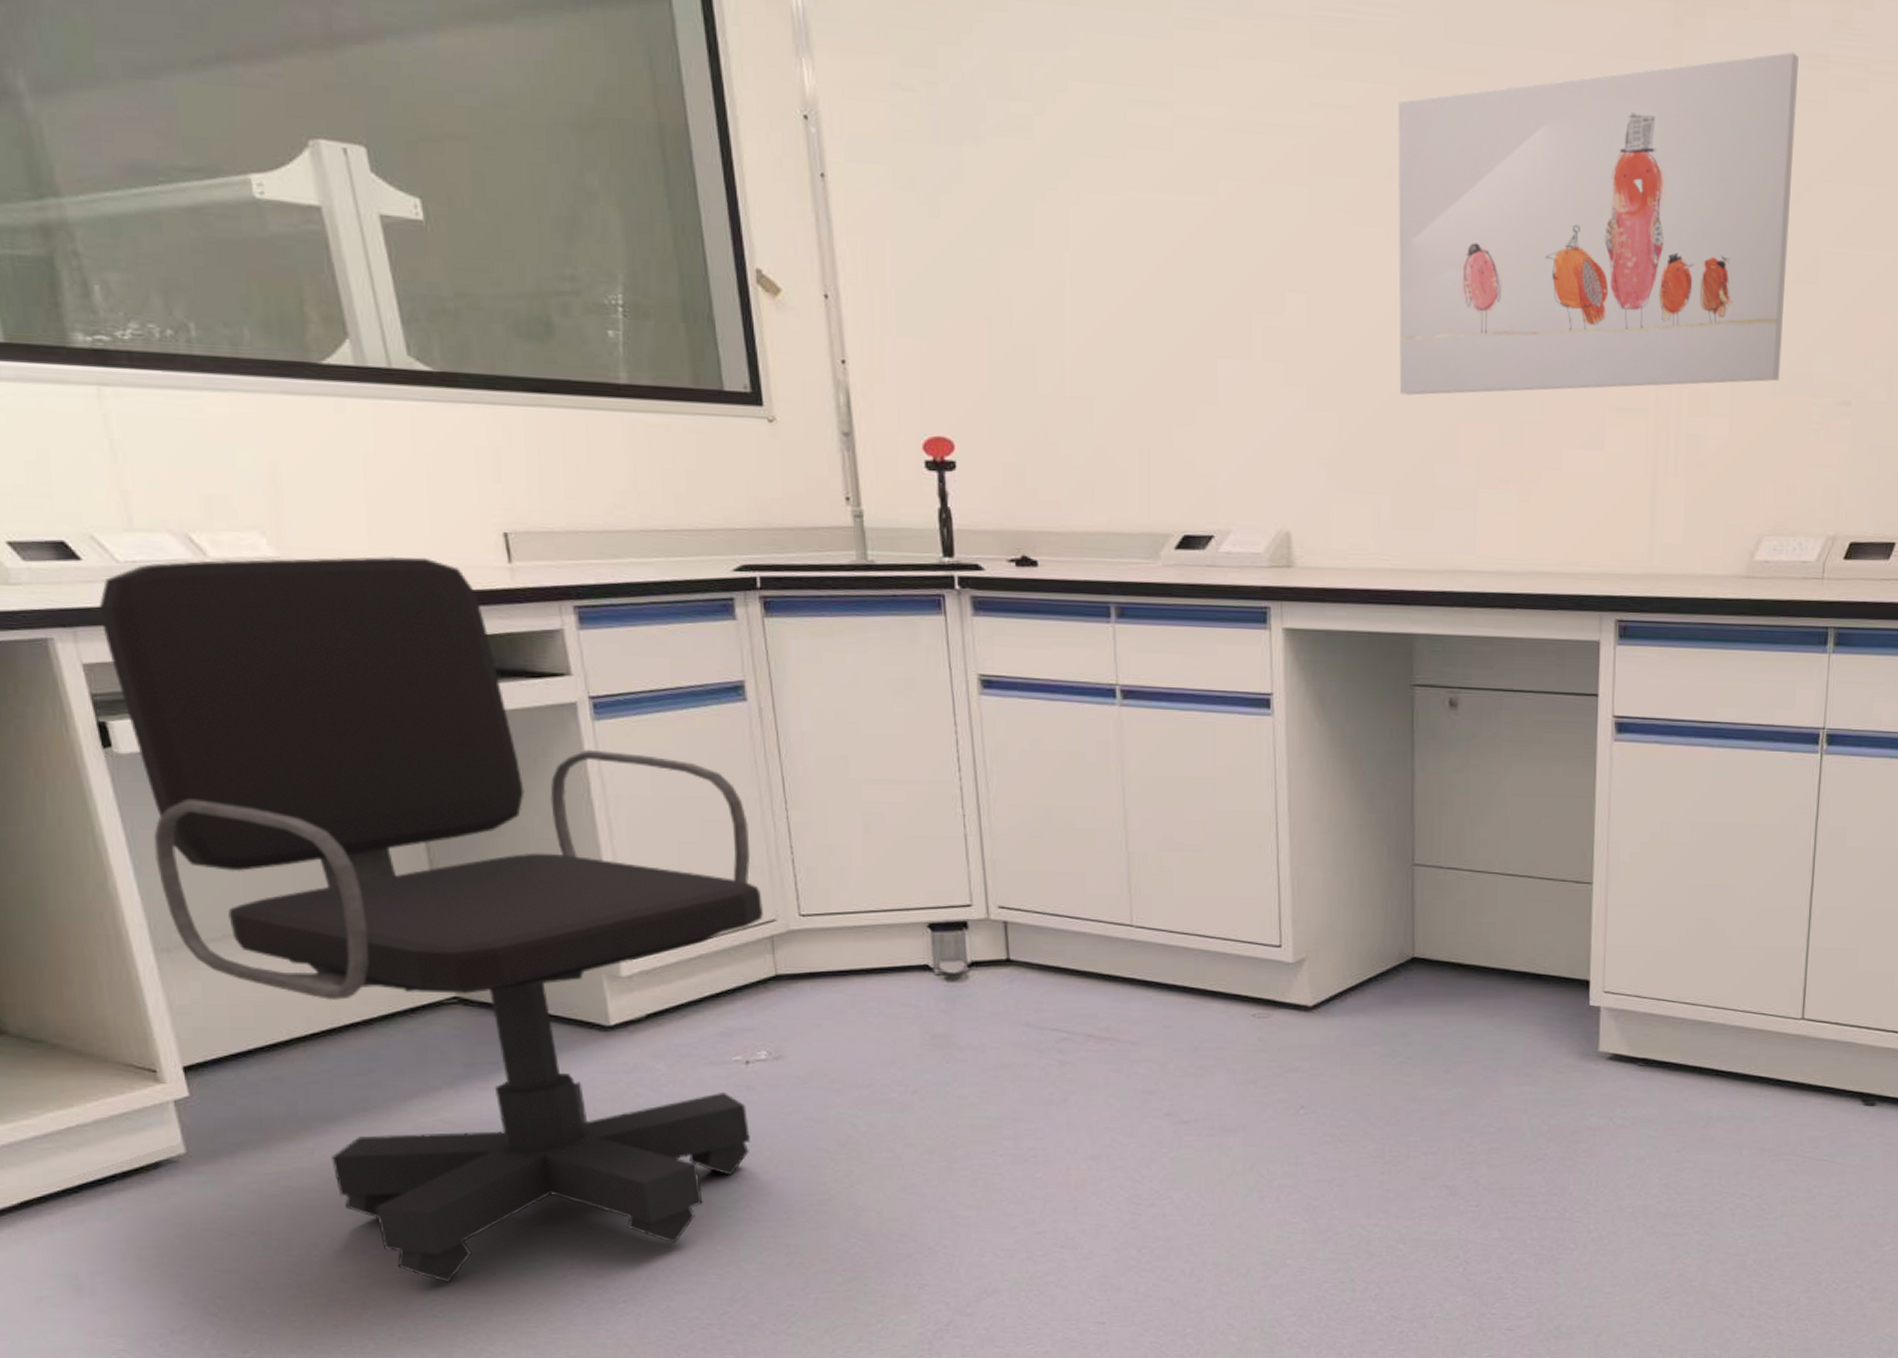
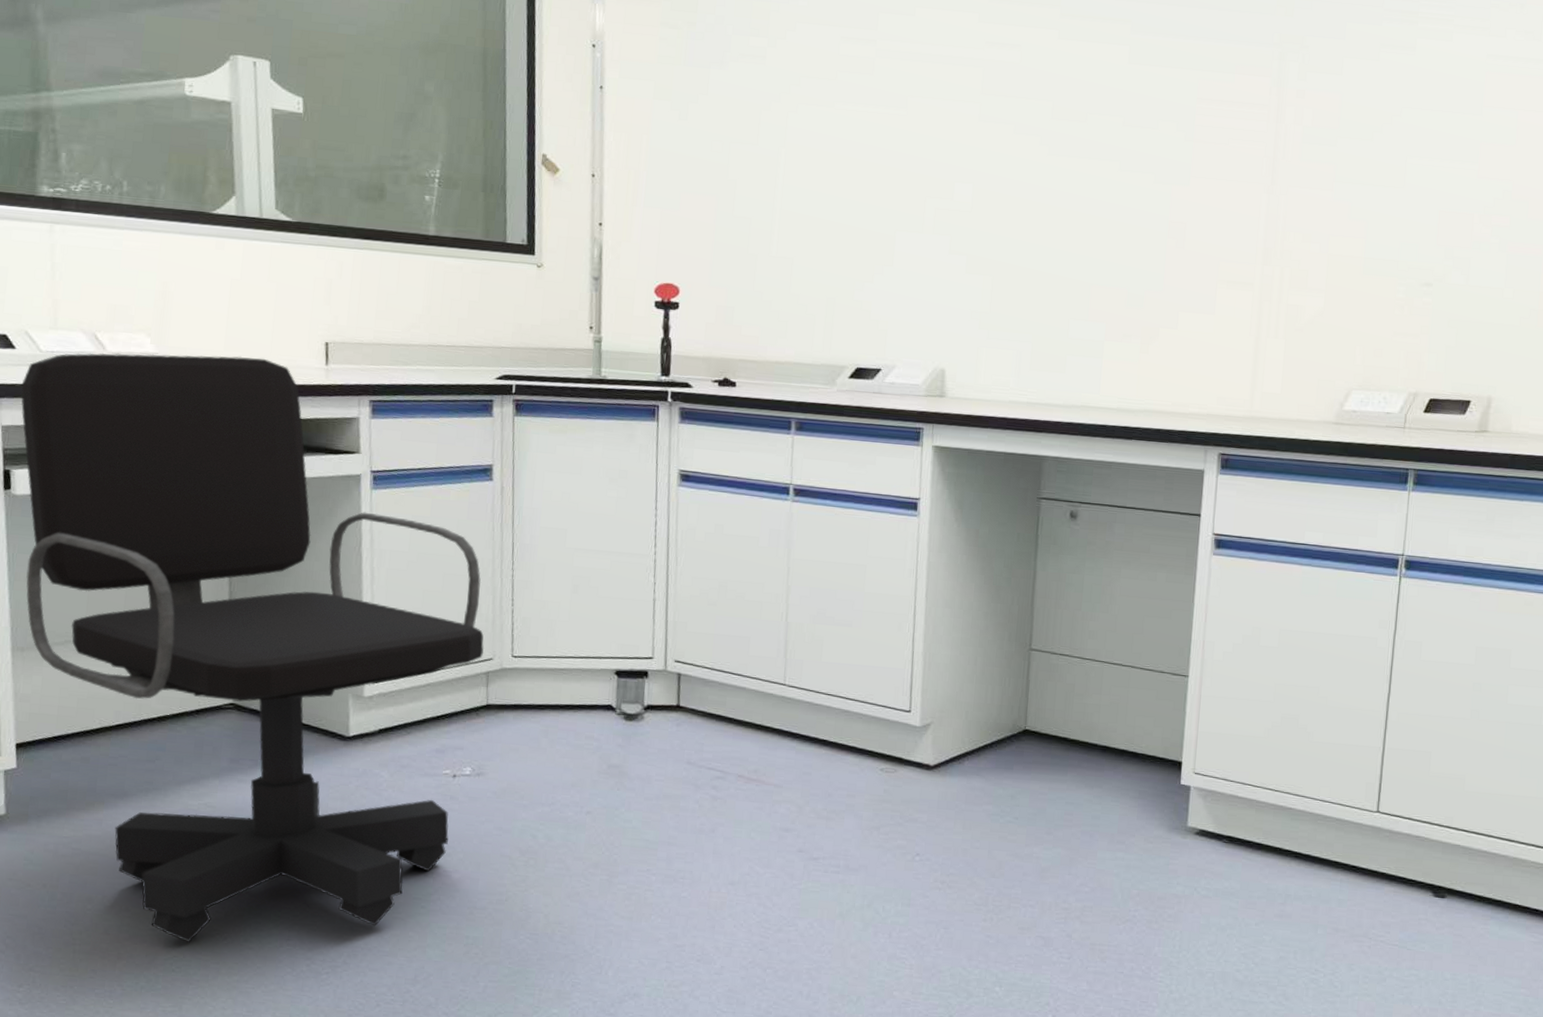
wall art: present [1397,52,1799,396] -> none [1044,9,1392,265]

